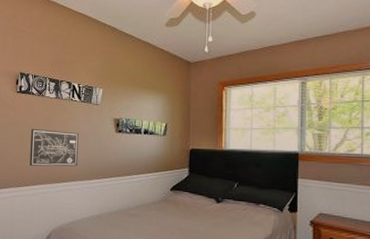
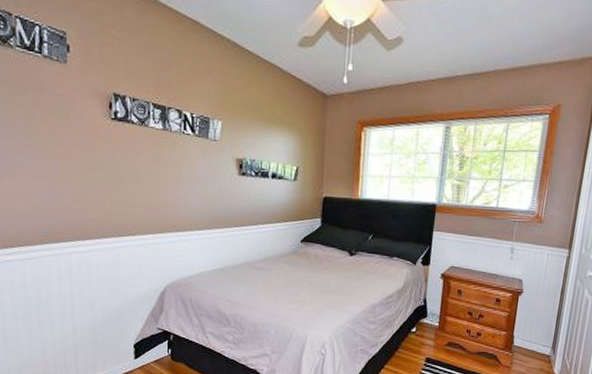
wall art: present [29,129,79,167] -> none [134,167,194,214]

